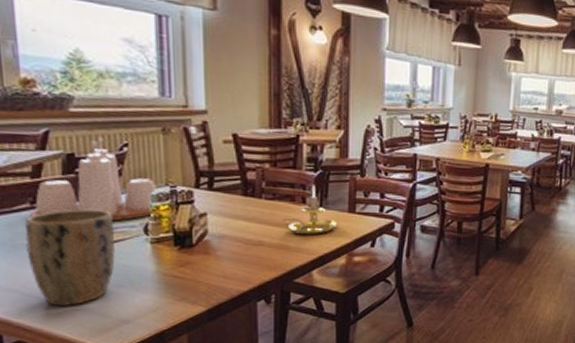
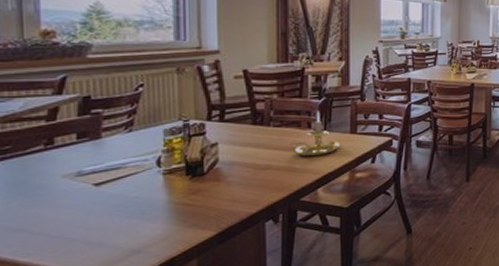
plant pot: present [24,209,115,306] -> none [37,147,127,242]
condiment set: present [28,136,158,221] -> none [42,79,171,159]

